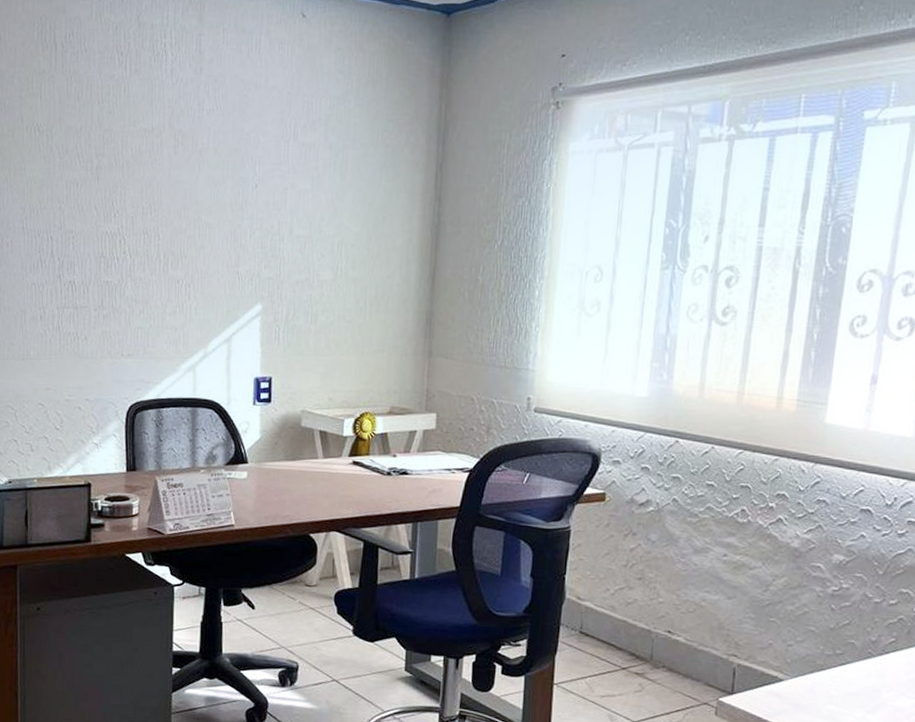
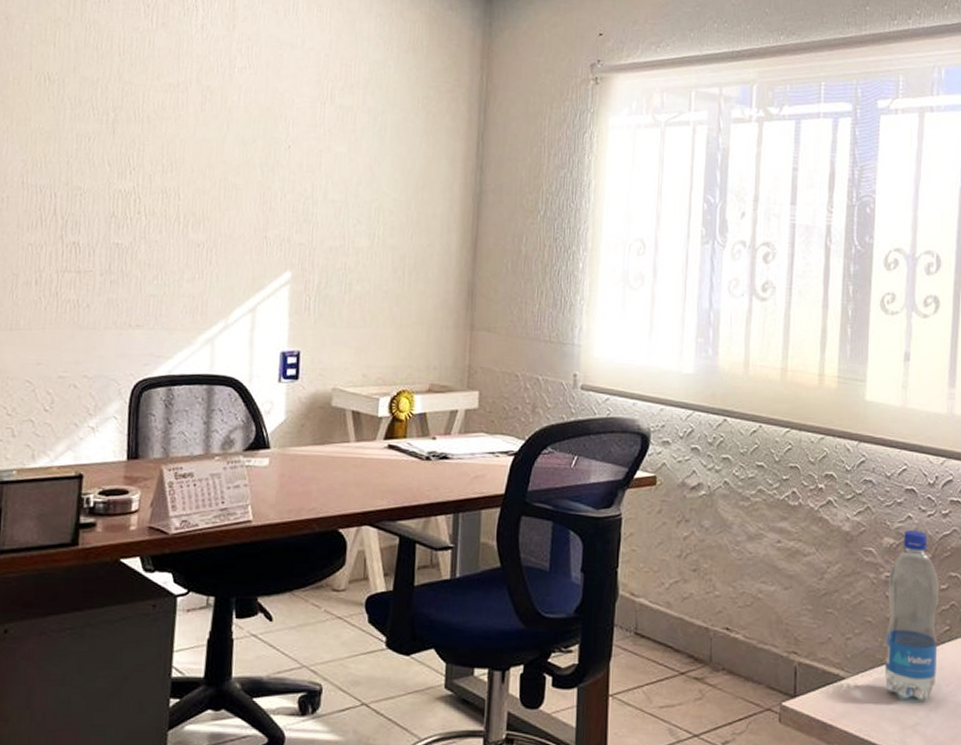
bottle: none [824,548,888,705] -> present [885,530,939,703]

